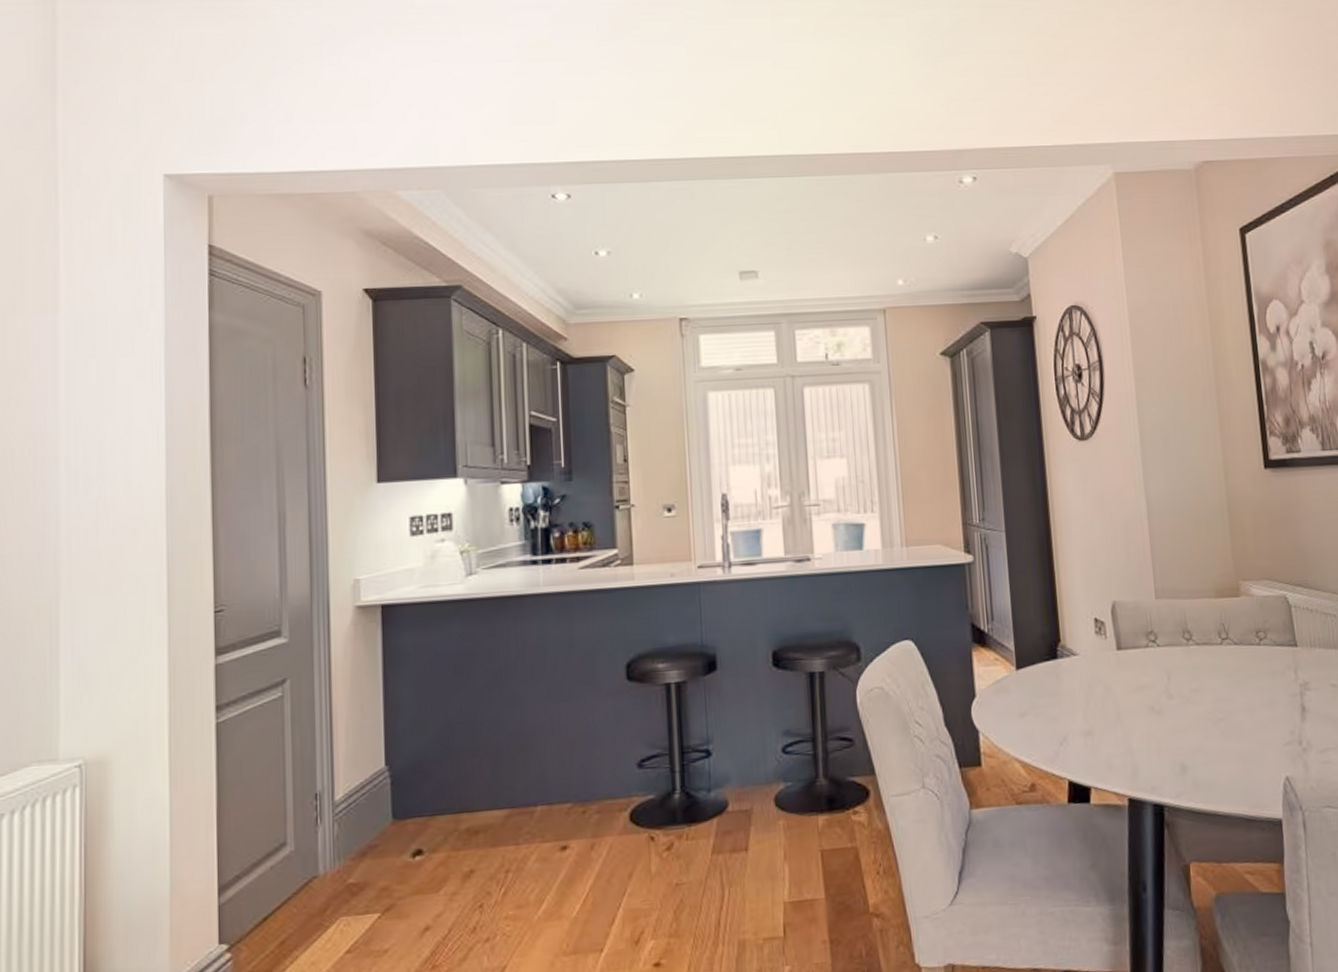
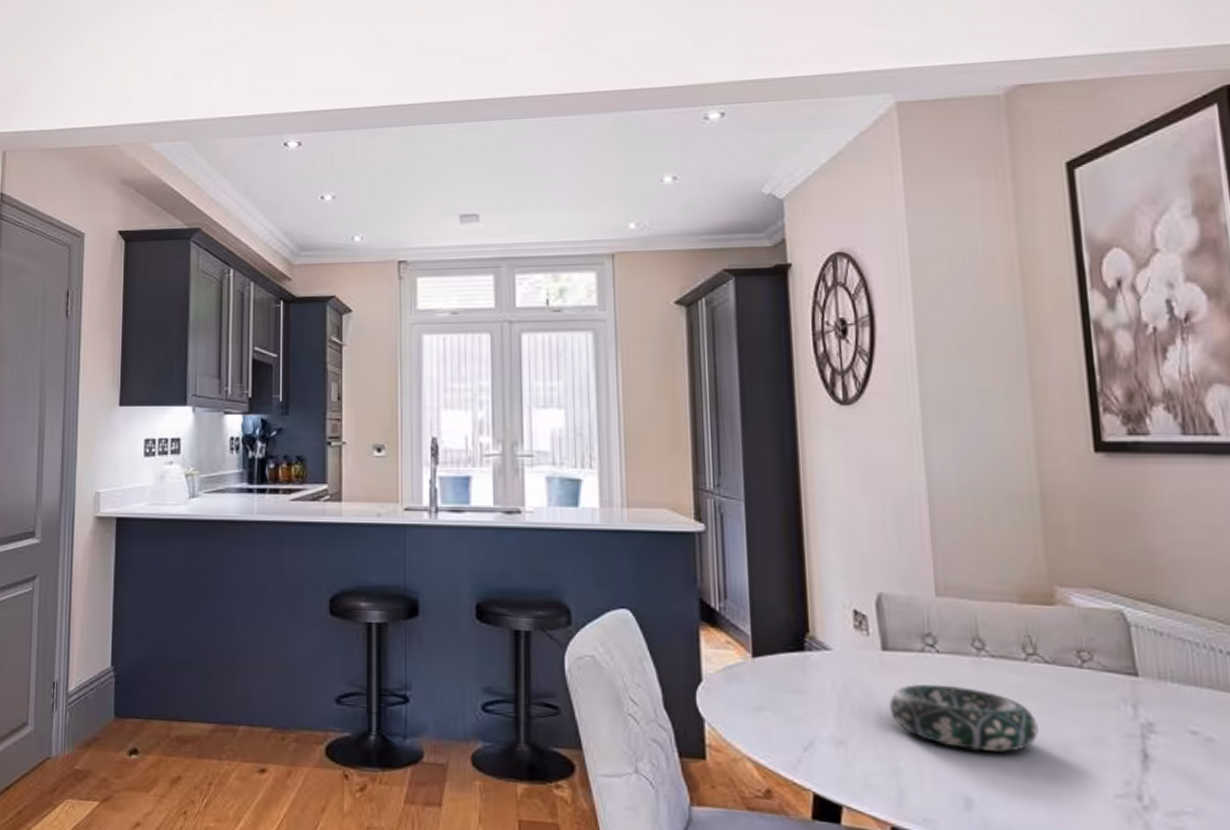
decorative bowl: none [1124,672,1231,725] -> present [890,684,1039,752]

